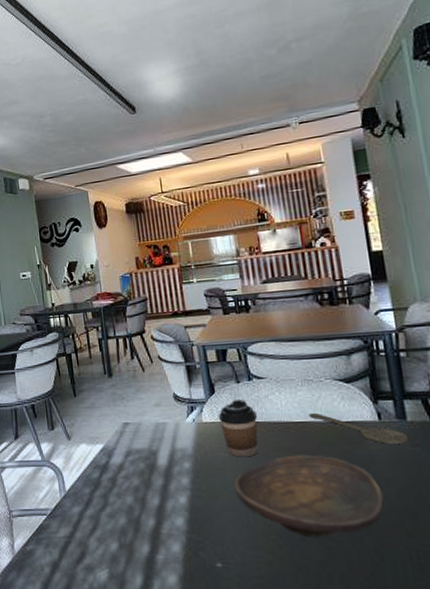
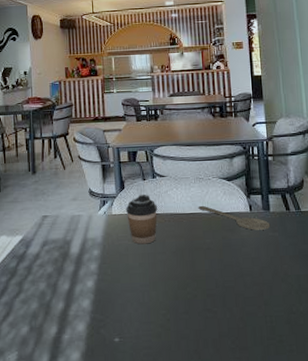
decorative bowl: present [233,454,384,537] -> none [134,240,250,310]

